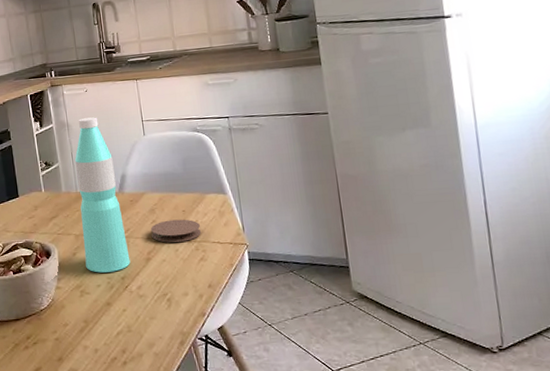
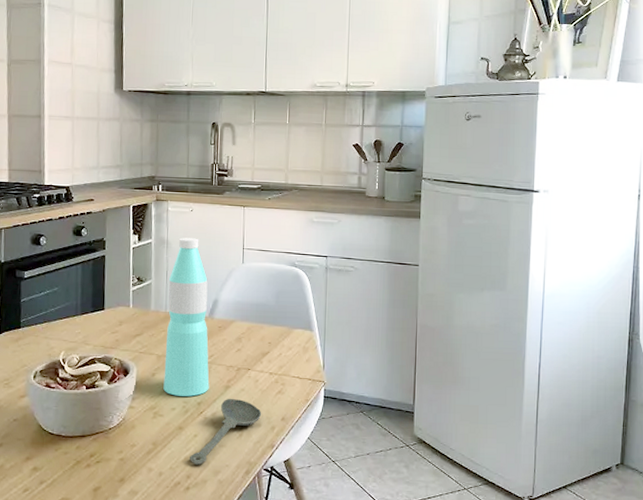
spoon: none [122,269,188,339] -> present [190,398,262,465]
coaster: present [150,219,202,243] -> none [234,350,284,373]

